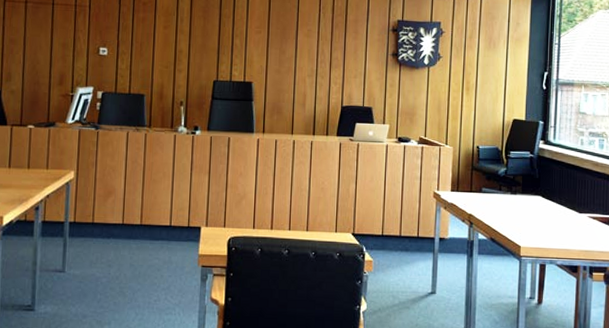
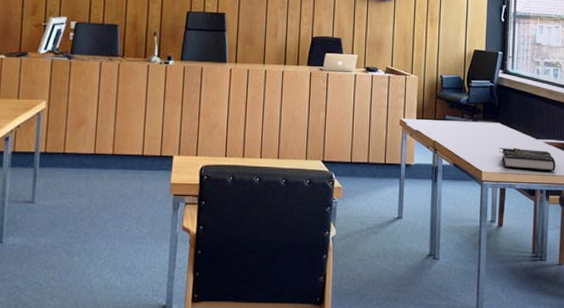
spell book: none [538,222,600,247] -> present [498,147,555,171]

